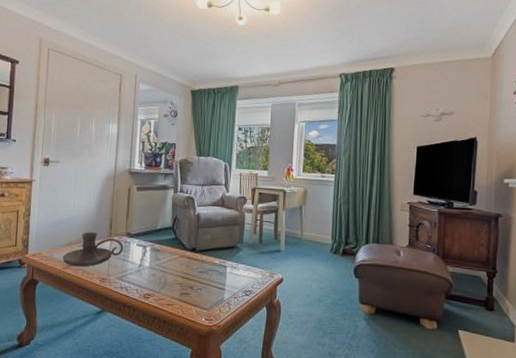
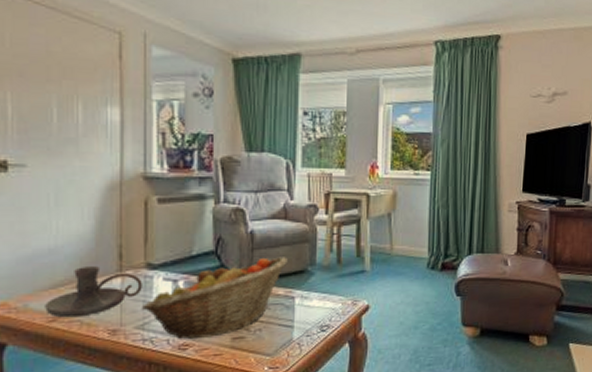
fruit basket: none [121,234,223,291] -> present [141,257,288,339]

